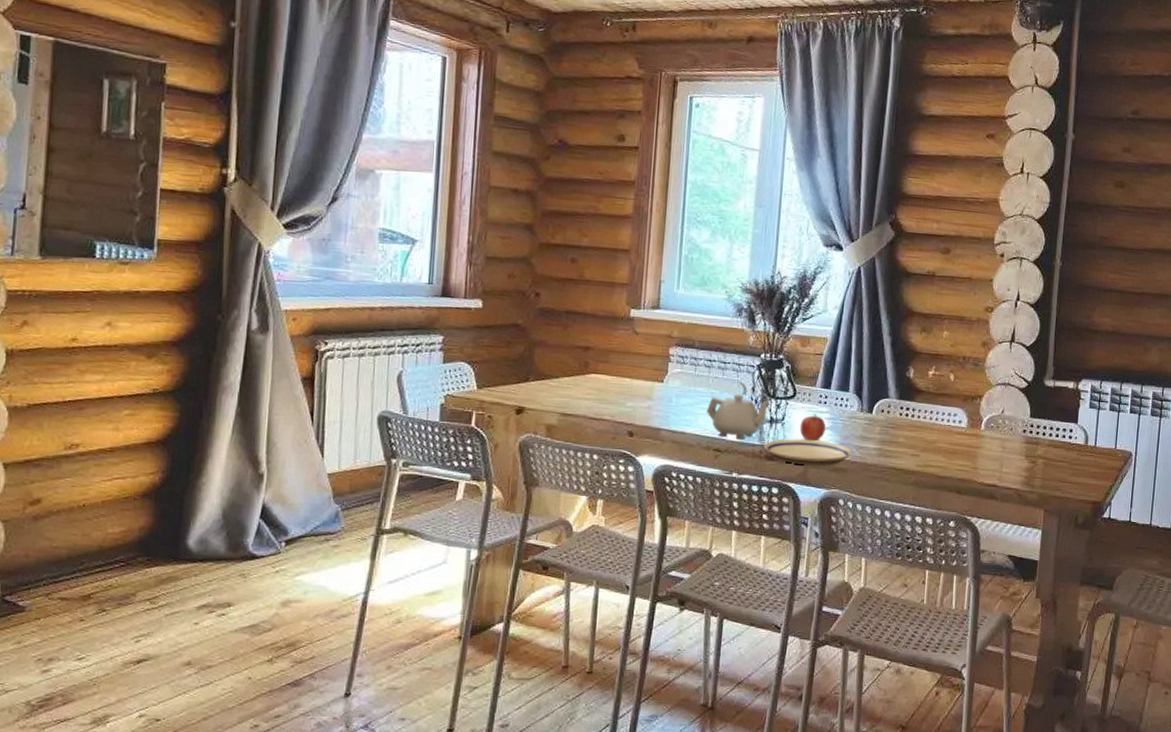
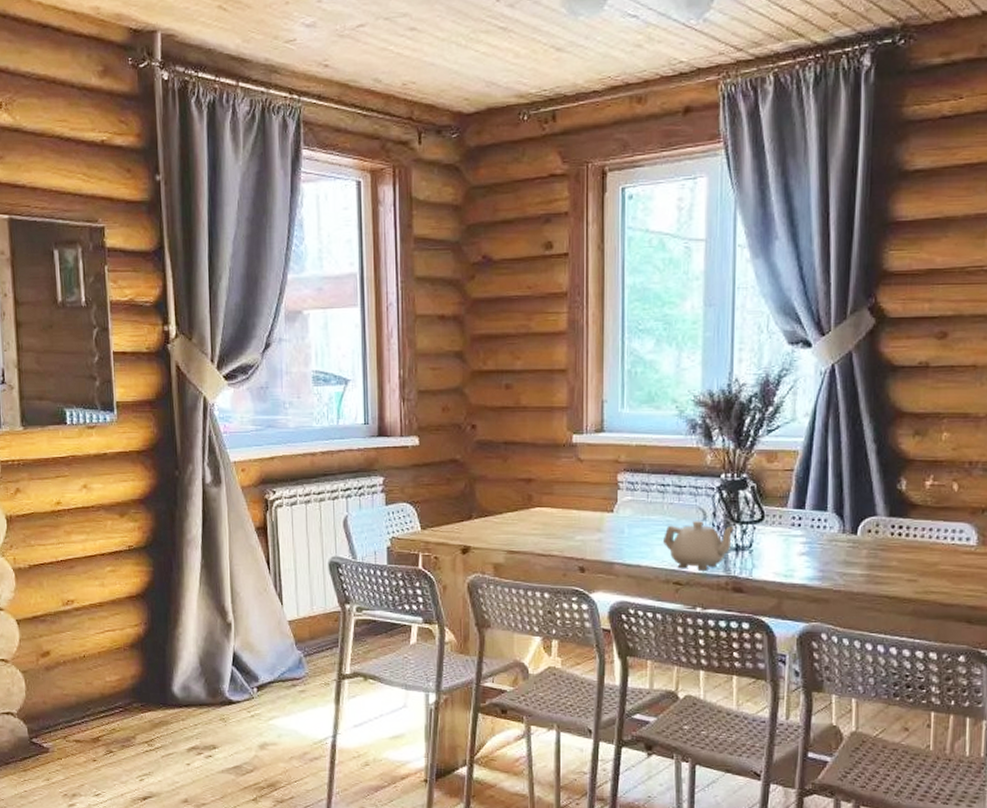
plate: present [763,439,853,466] -> none [729,568,835,597]
fruit: present [799,414,826,442] -> none [770,539,801,569]

